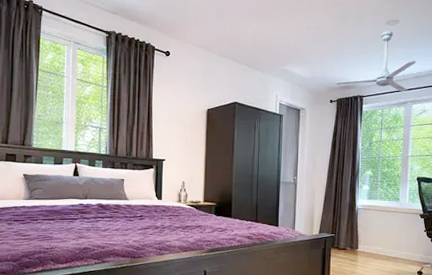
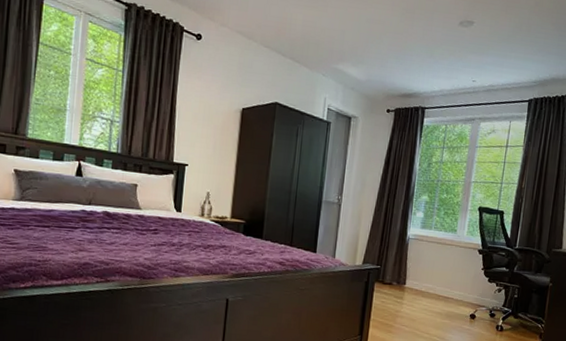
ceiling fan: present [334,31,416,92] -> none [393,33,489,107]

